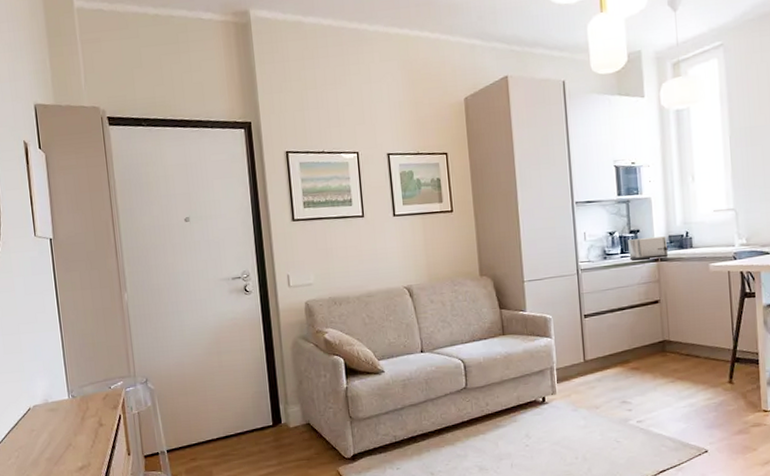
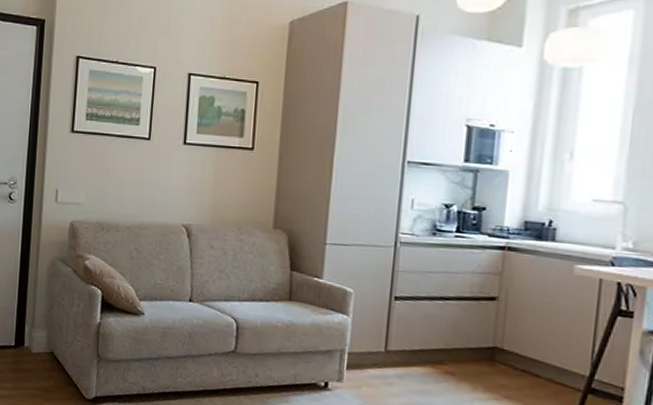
toaster: present [628,236,669,261] -> none [466,217,521,247]

